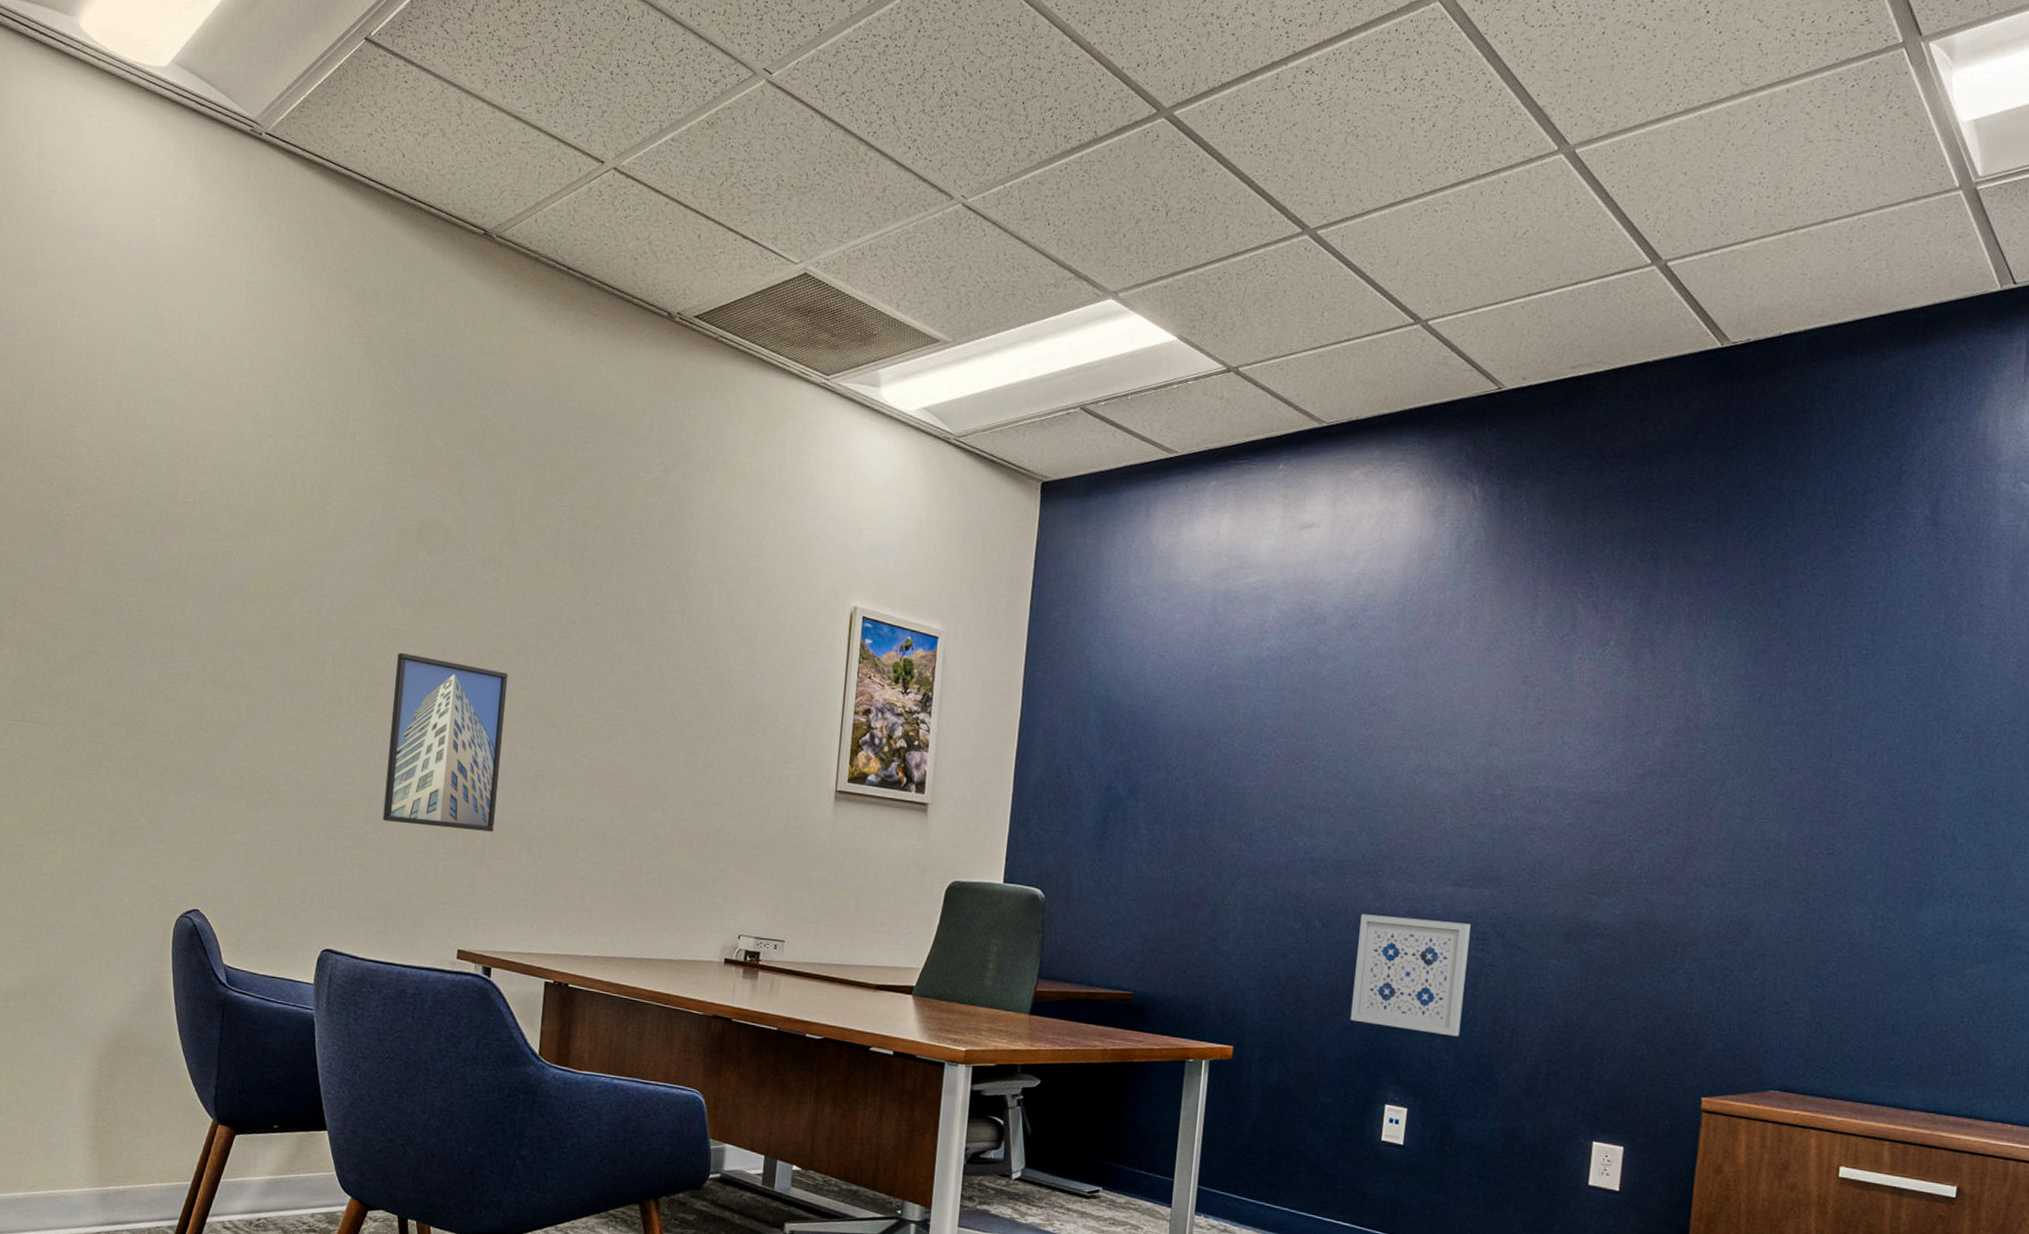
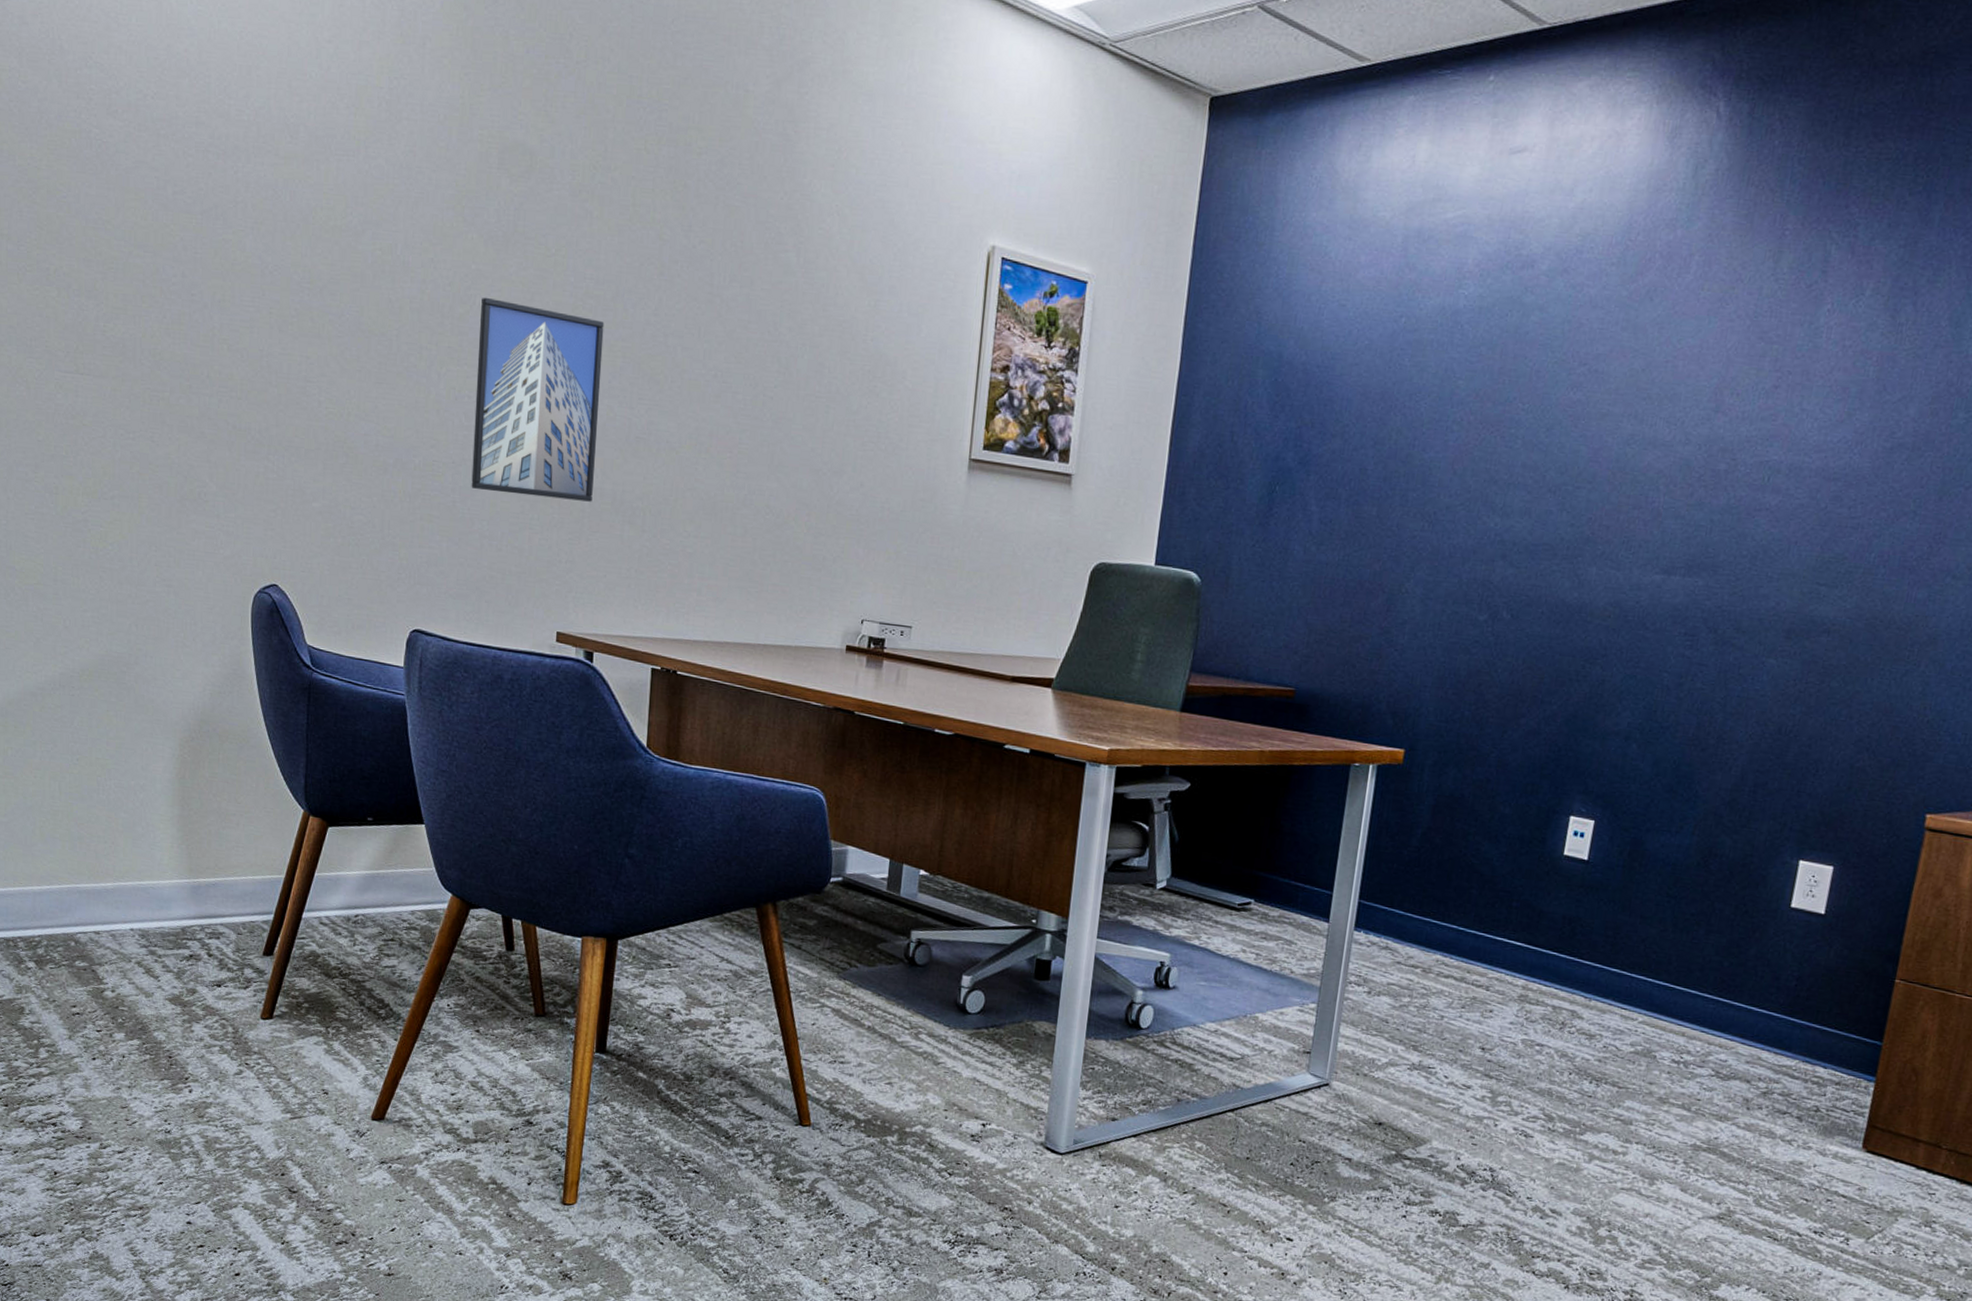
wall art: present [1350,914,1471,1037] -> none [1536,604,1680,743]

